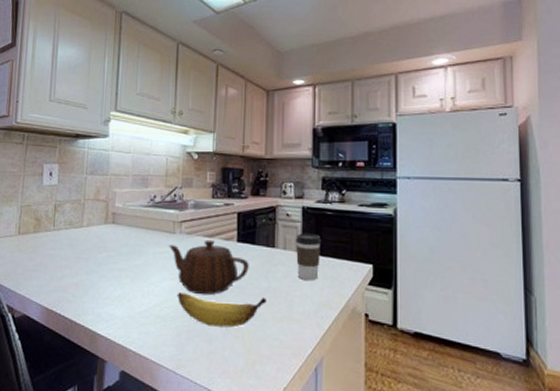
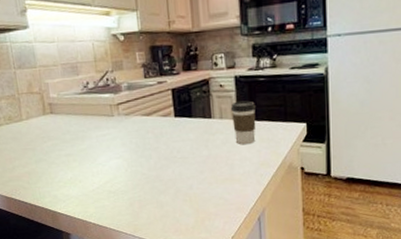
teapot: present [169,239,249,295] -> none [109,117,189,169]
banana: present [178,293,267,328] -> none [125,163,209,195]

